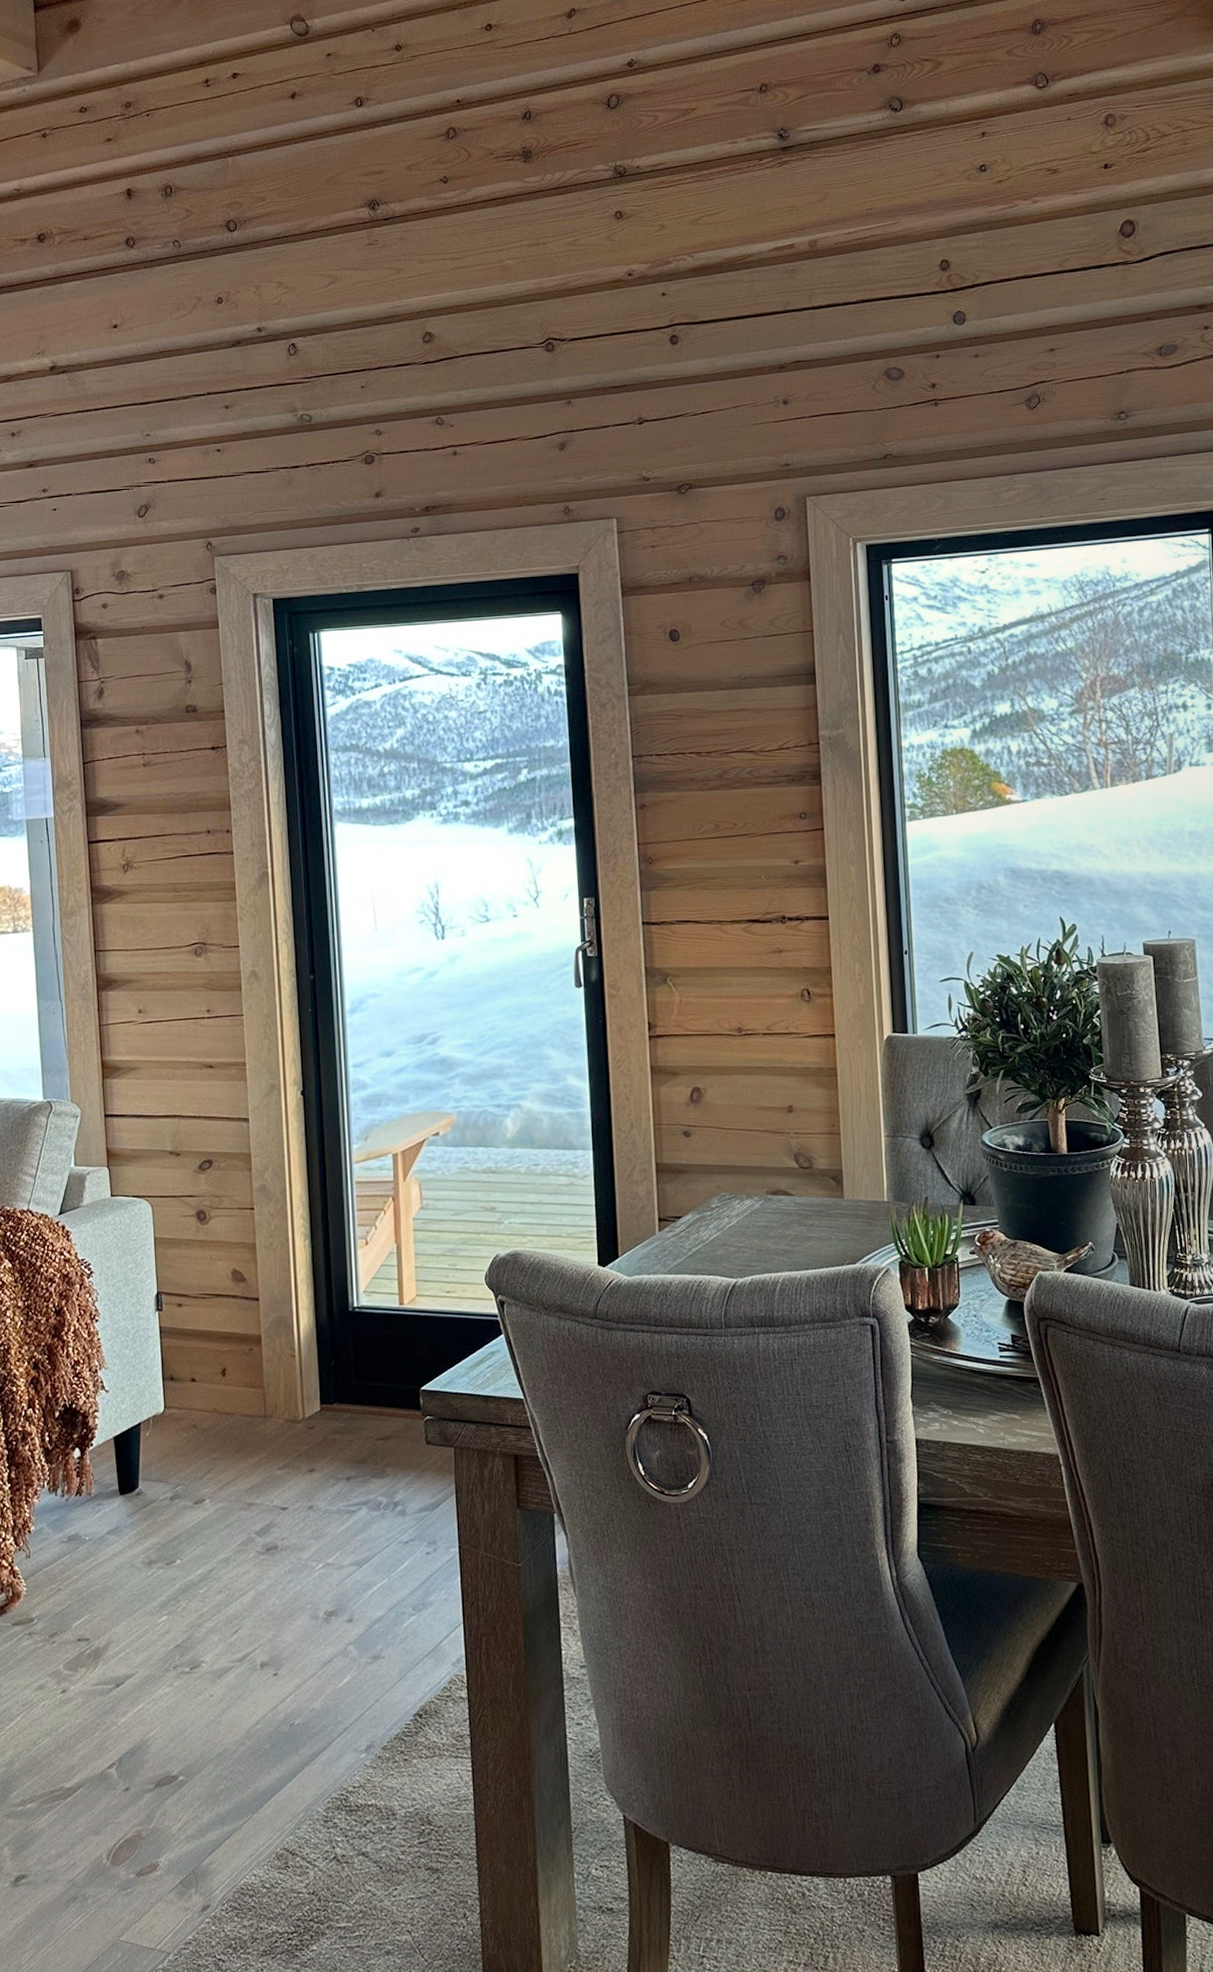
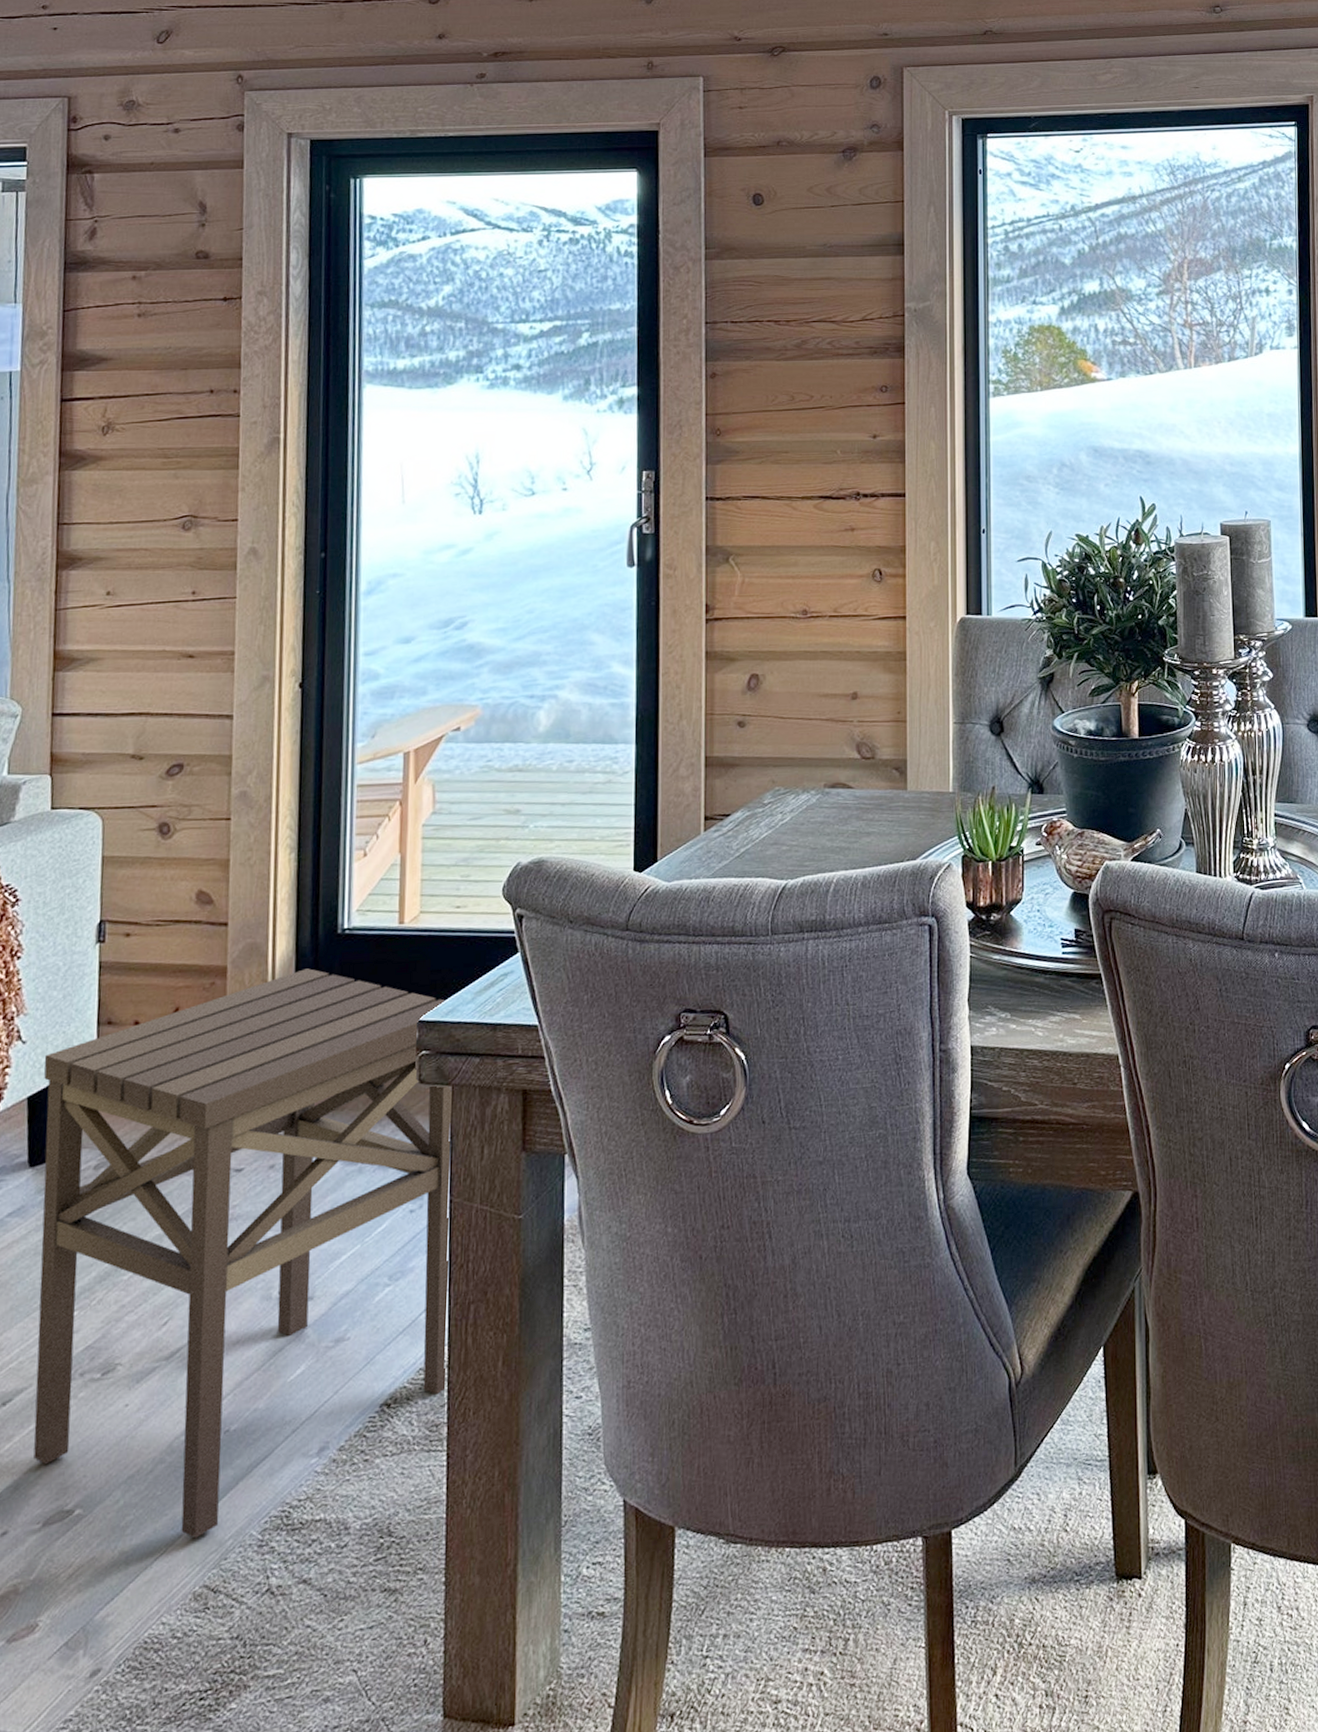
side table: none [124,1340,467,1809] -> present [33,968,452,1539]

